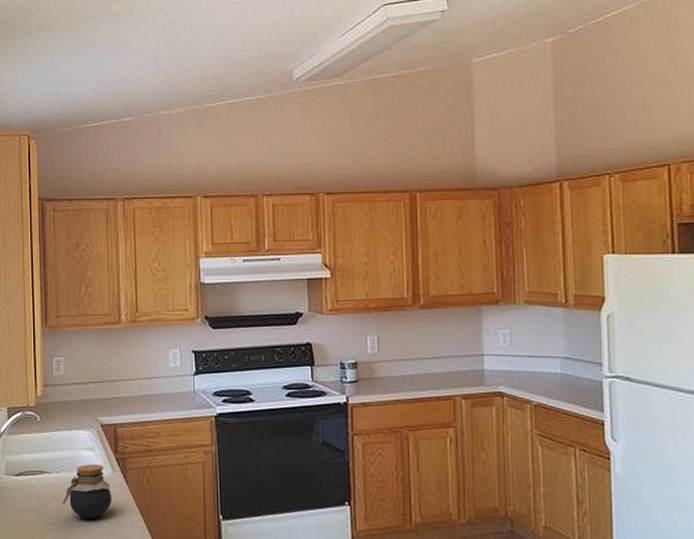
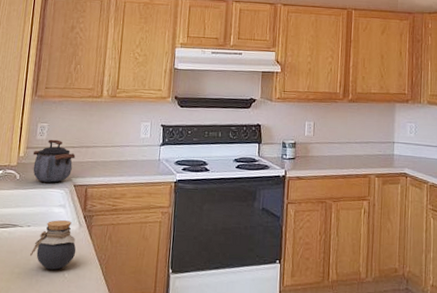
kettle: none [51,374,99,423] -> present [32,139,76,183]

